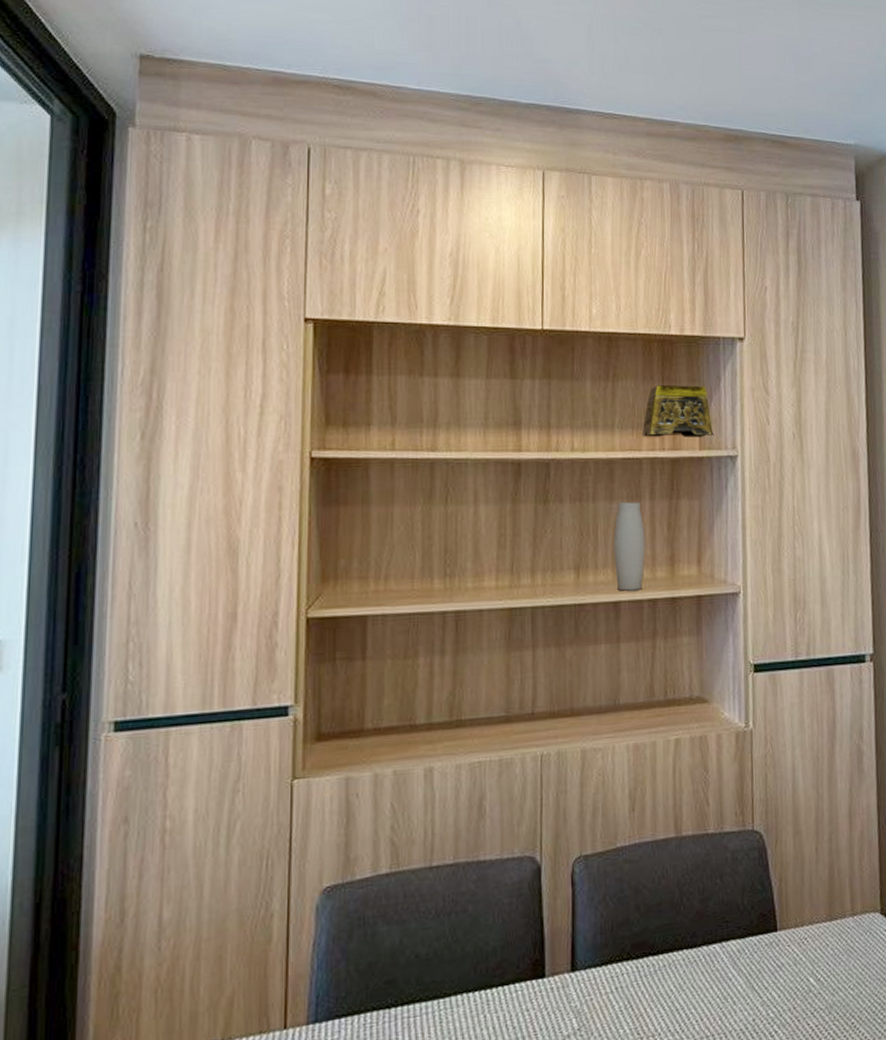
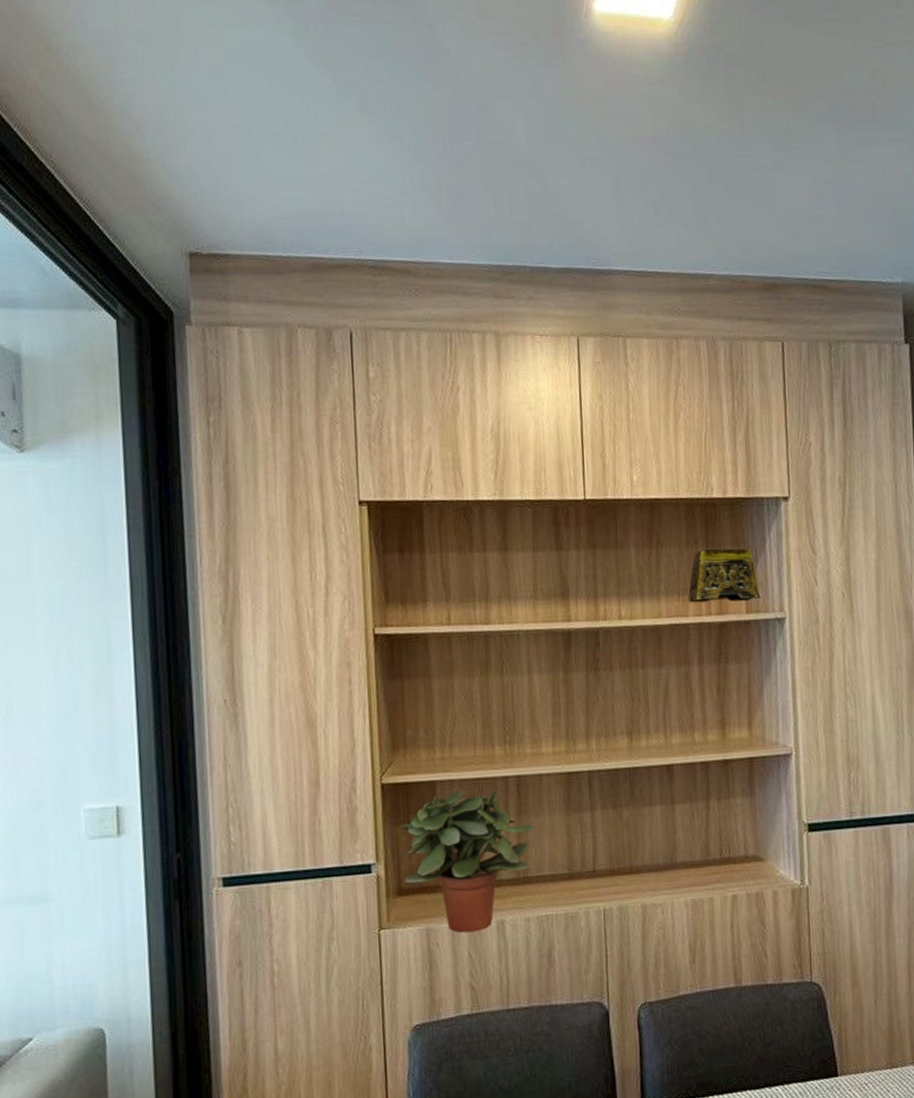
potted plant: none [323,625,472,783] -> present [399,789,535,934]
vase: present [613,502,645,591] -> none [664,667,696,755]

